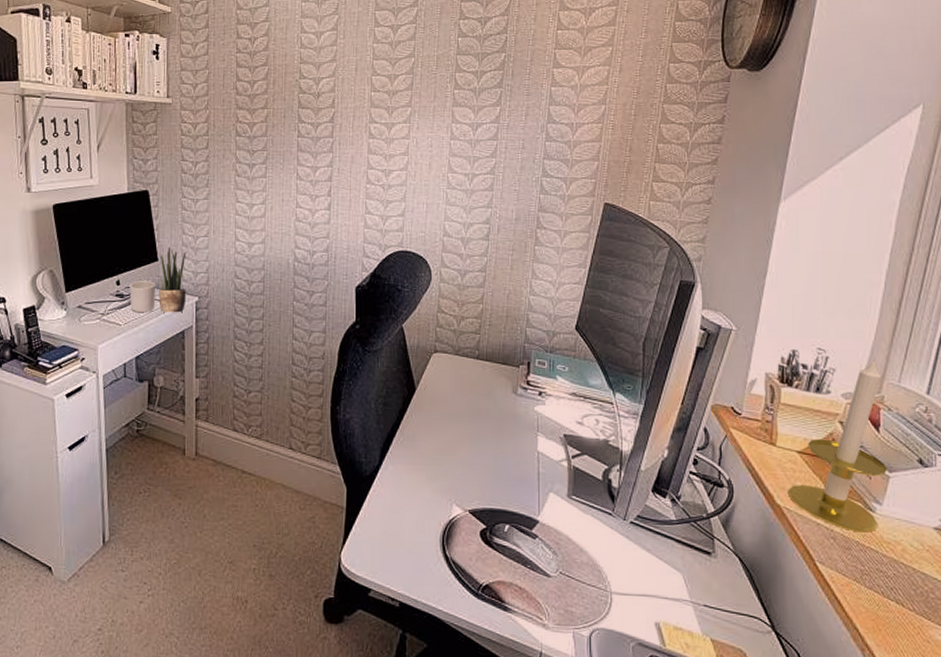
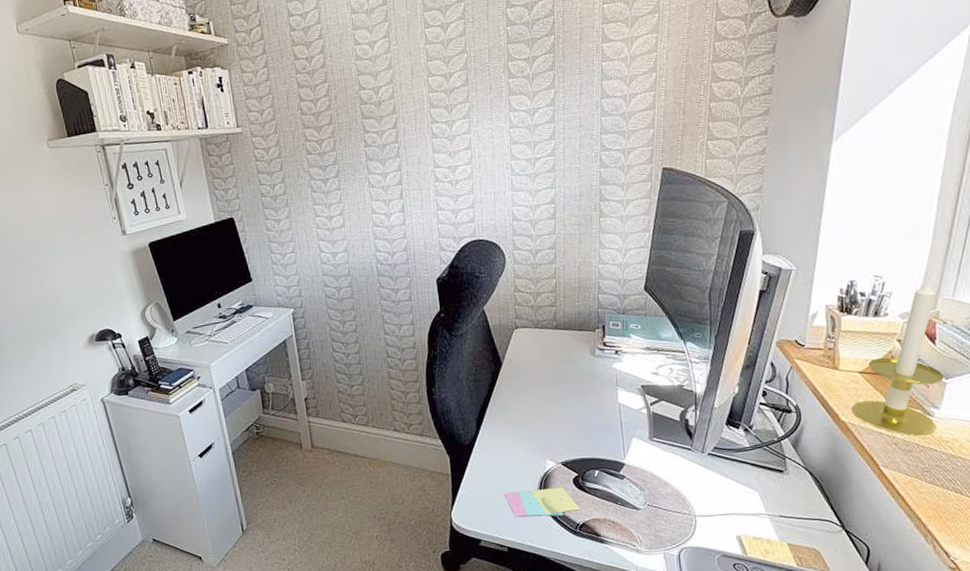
mug: present [129,279,156,313] -> none [230,299,256,330]
potted plant: present [158,247,187,313] -> none [253,267,283,327]
sticky notes: none [402,537,485,572] -> present [504,486,580,517]

